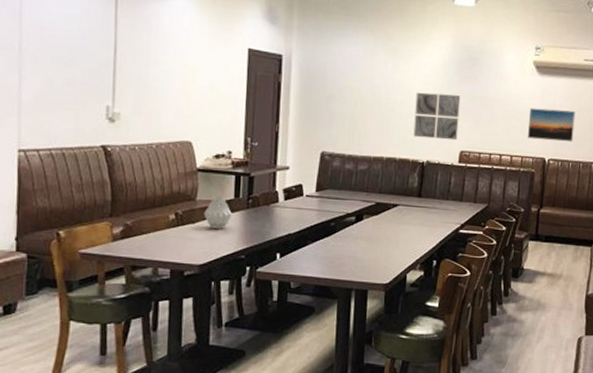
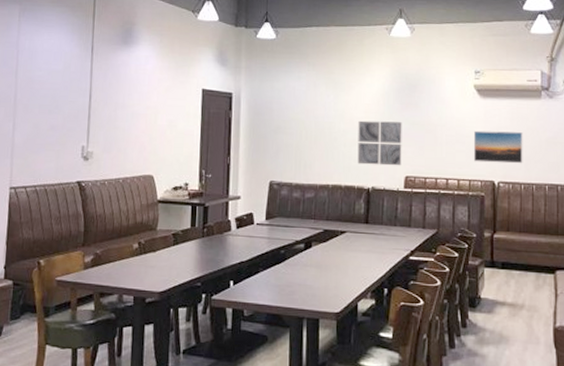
vase: present [203,197,233,229] -> none [163,227,190,257]

